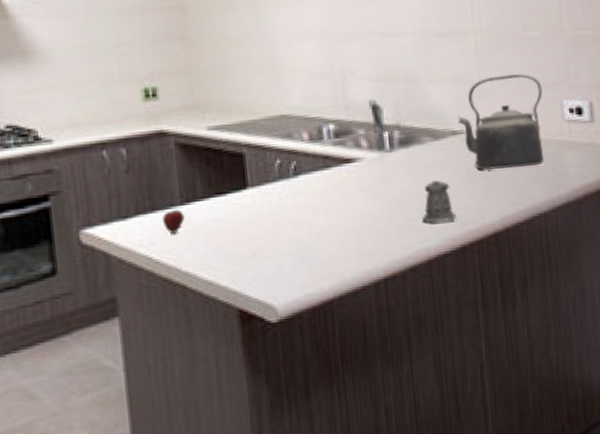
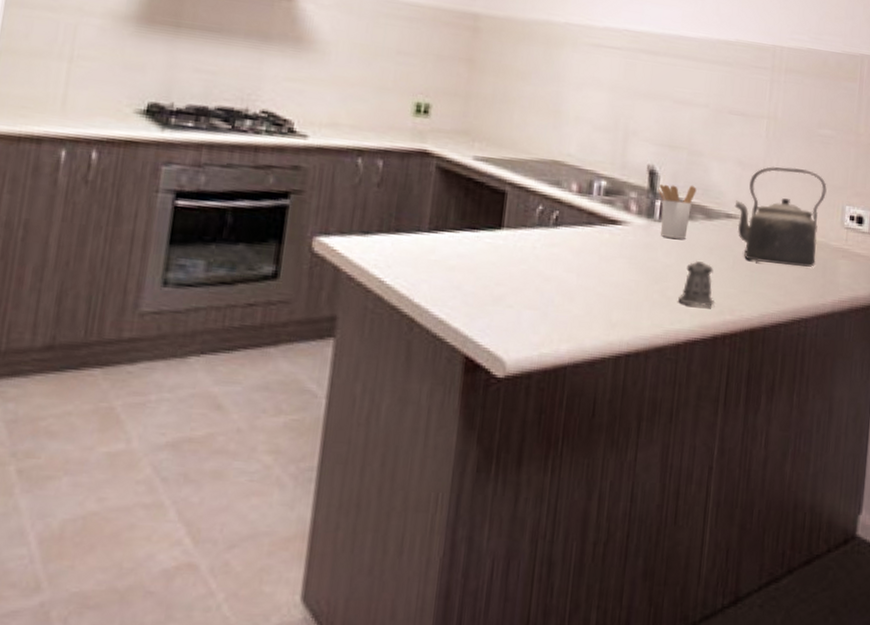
fruit: present [162,210,185,234] -> none [405,236,430,260]
utensil holder: none [383,111,420,165] -> present [658,183,697,239]

